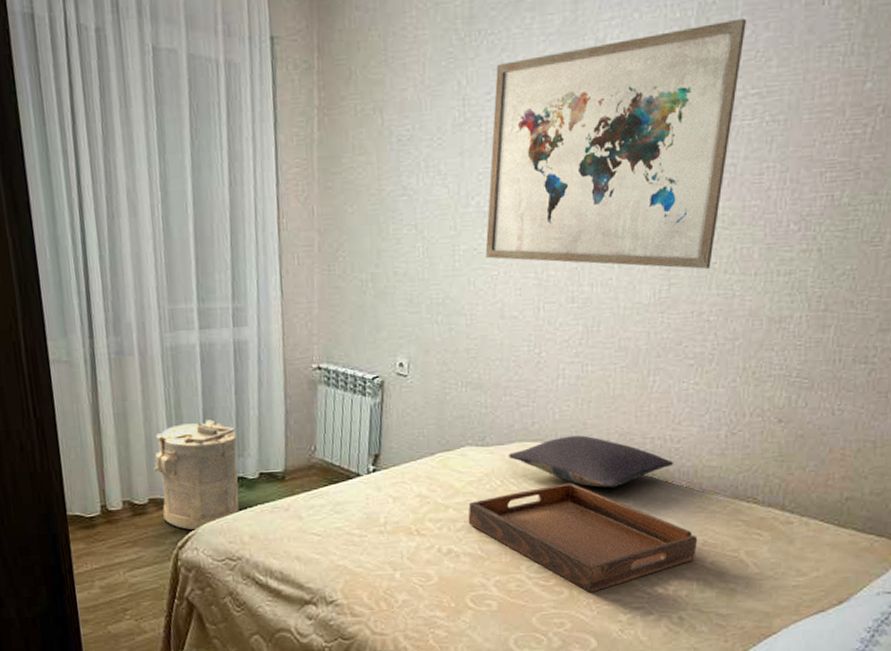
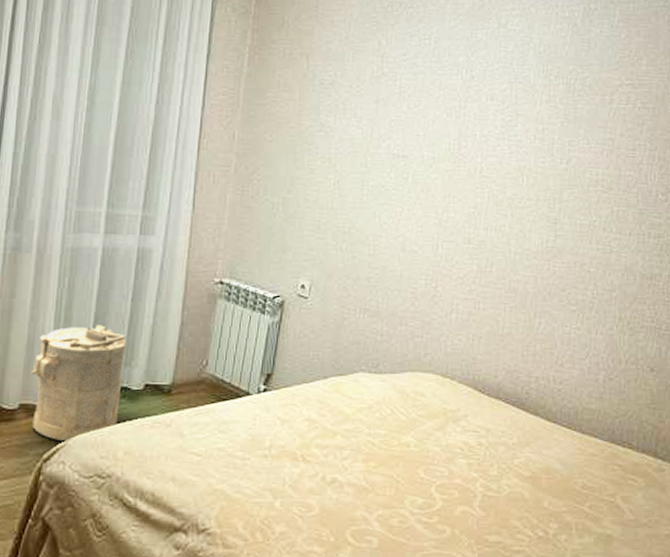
serving tray: present [468,482,698,593] -> none [355,416,577,533]
wall art: present [485,18,746,269] -> none [392,24,621,225]
pillow: present [507,435,673,488] -> none [399,370,555,425]

